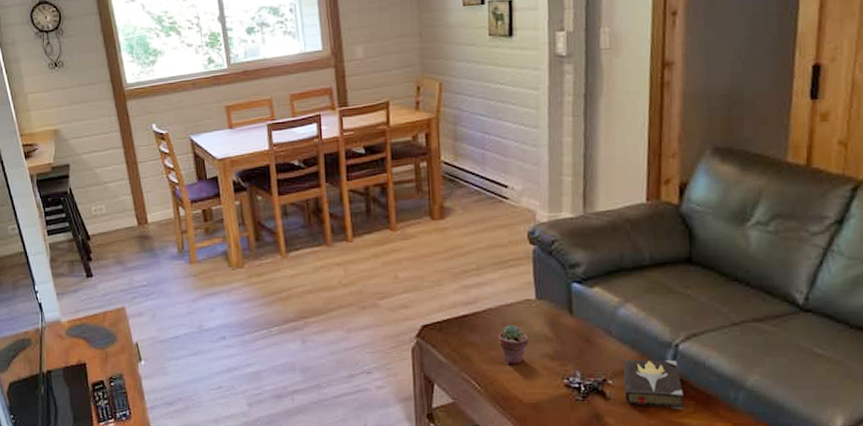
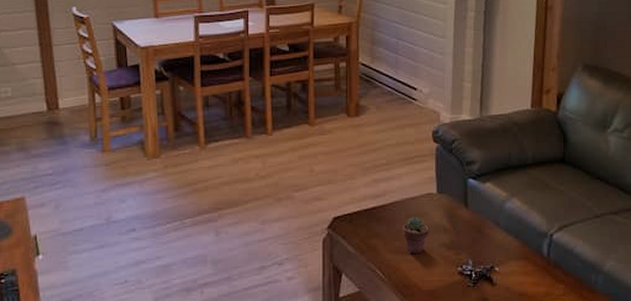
hardback book: present [623,359,684,410] -> none [508,248,556,293]

